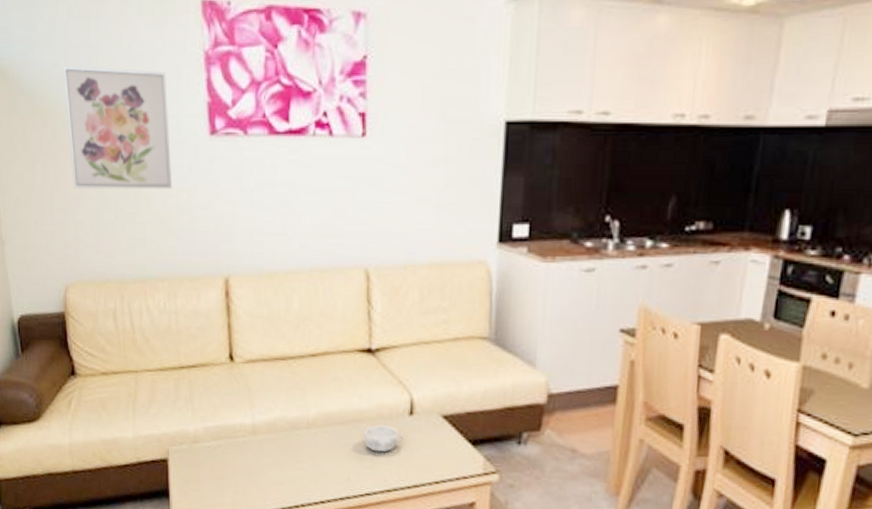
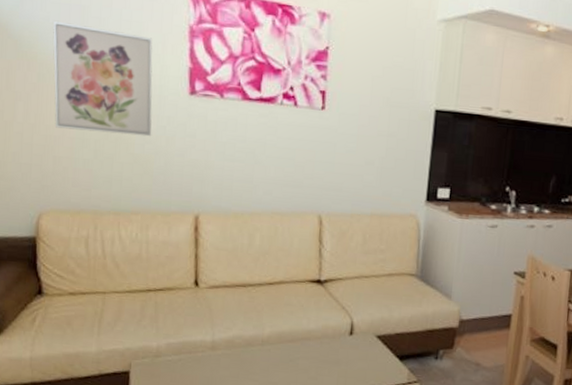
decorative bowl: present [363,425,404,453] -> none [310,343,344,366]

